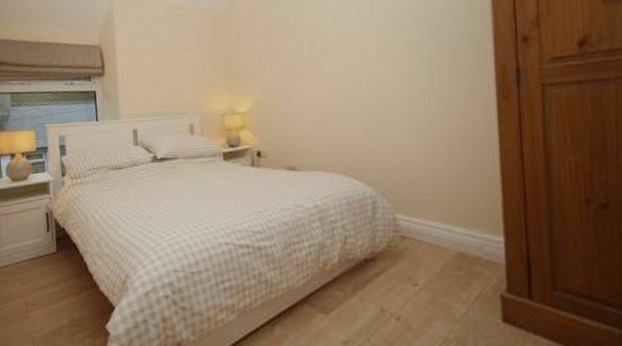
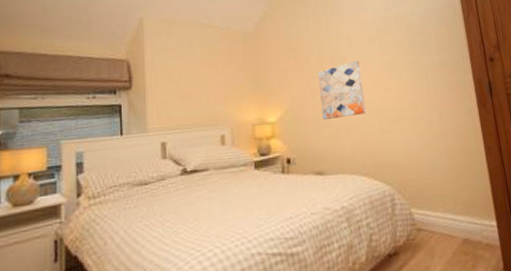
wall art: none [294,42,350,111] -> present [317,60,366,119]

